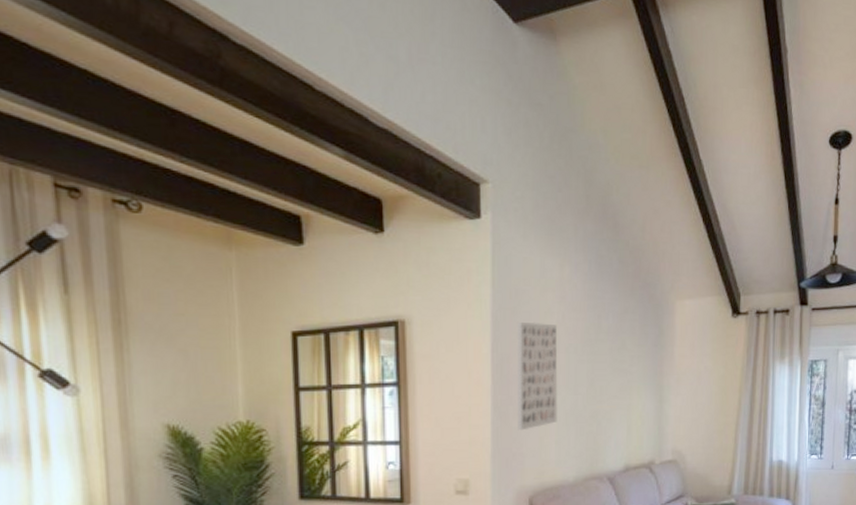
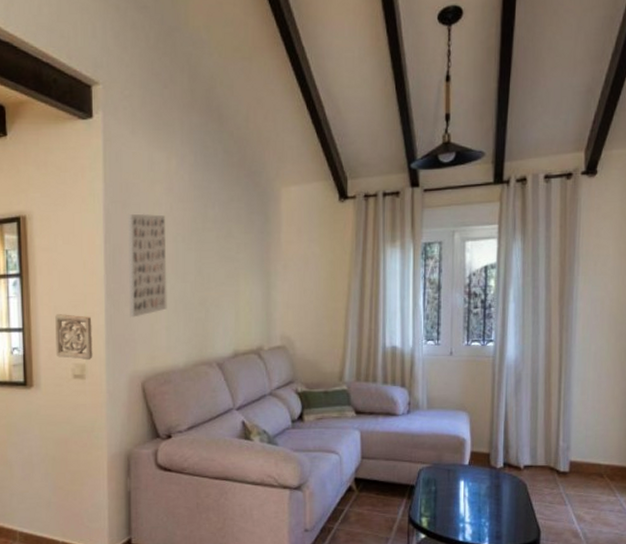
wall ornament: none [436,426,477,476] -> present [55,314,93,361]

